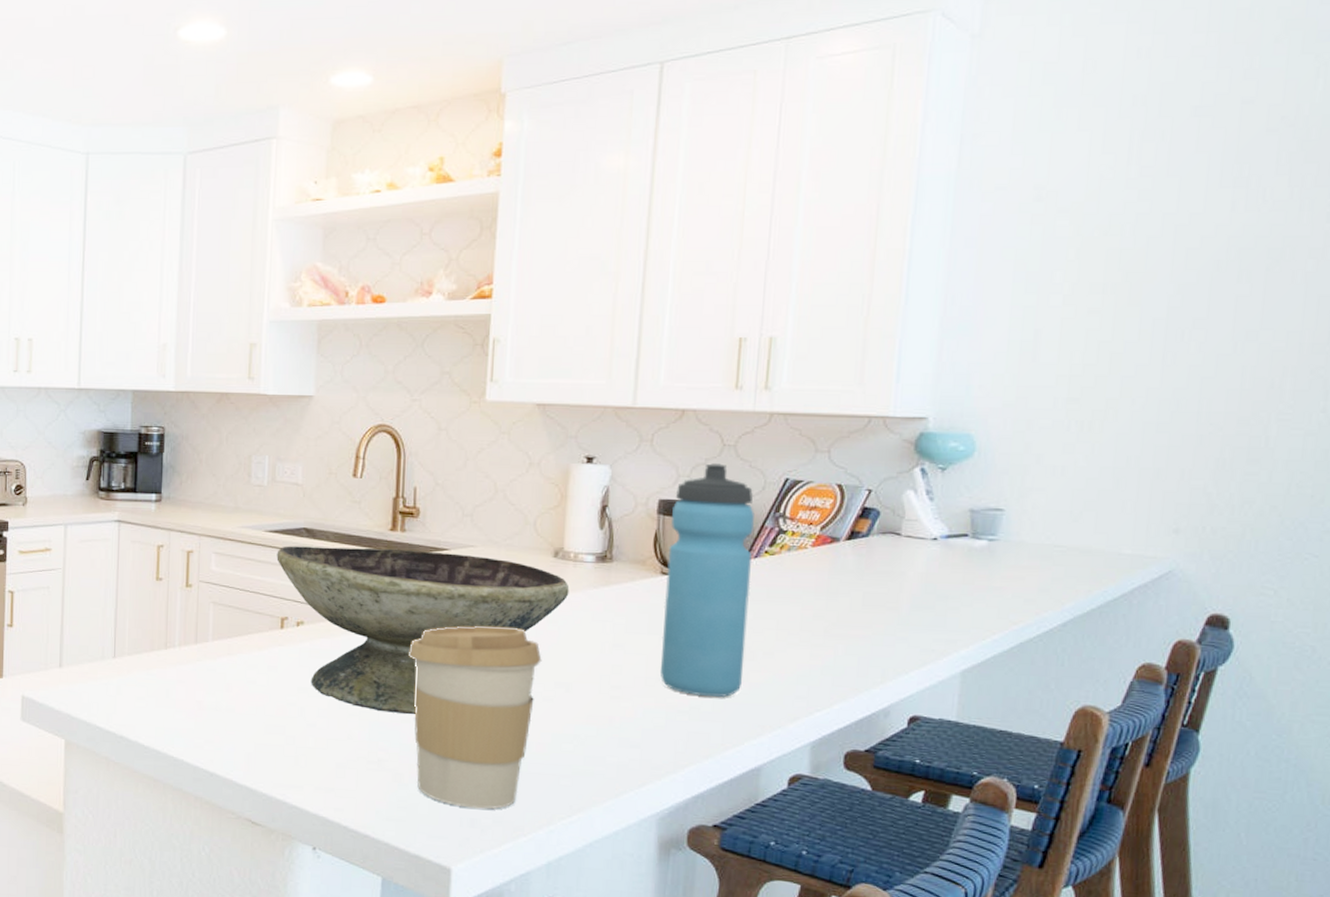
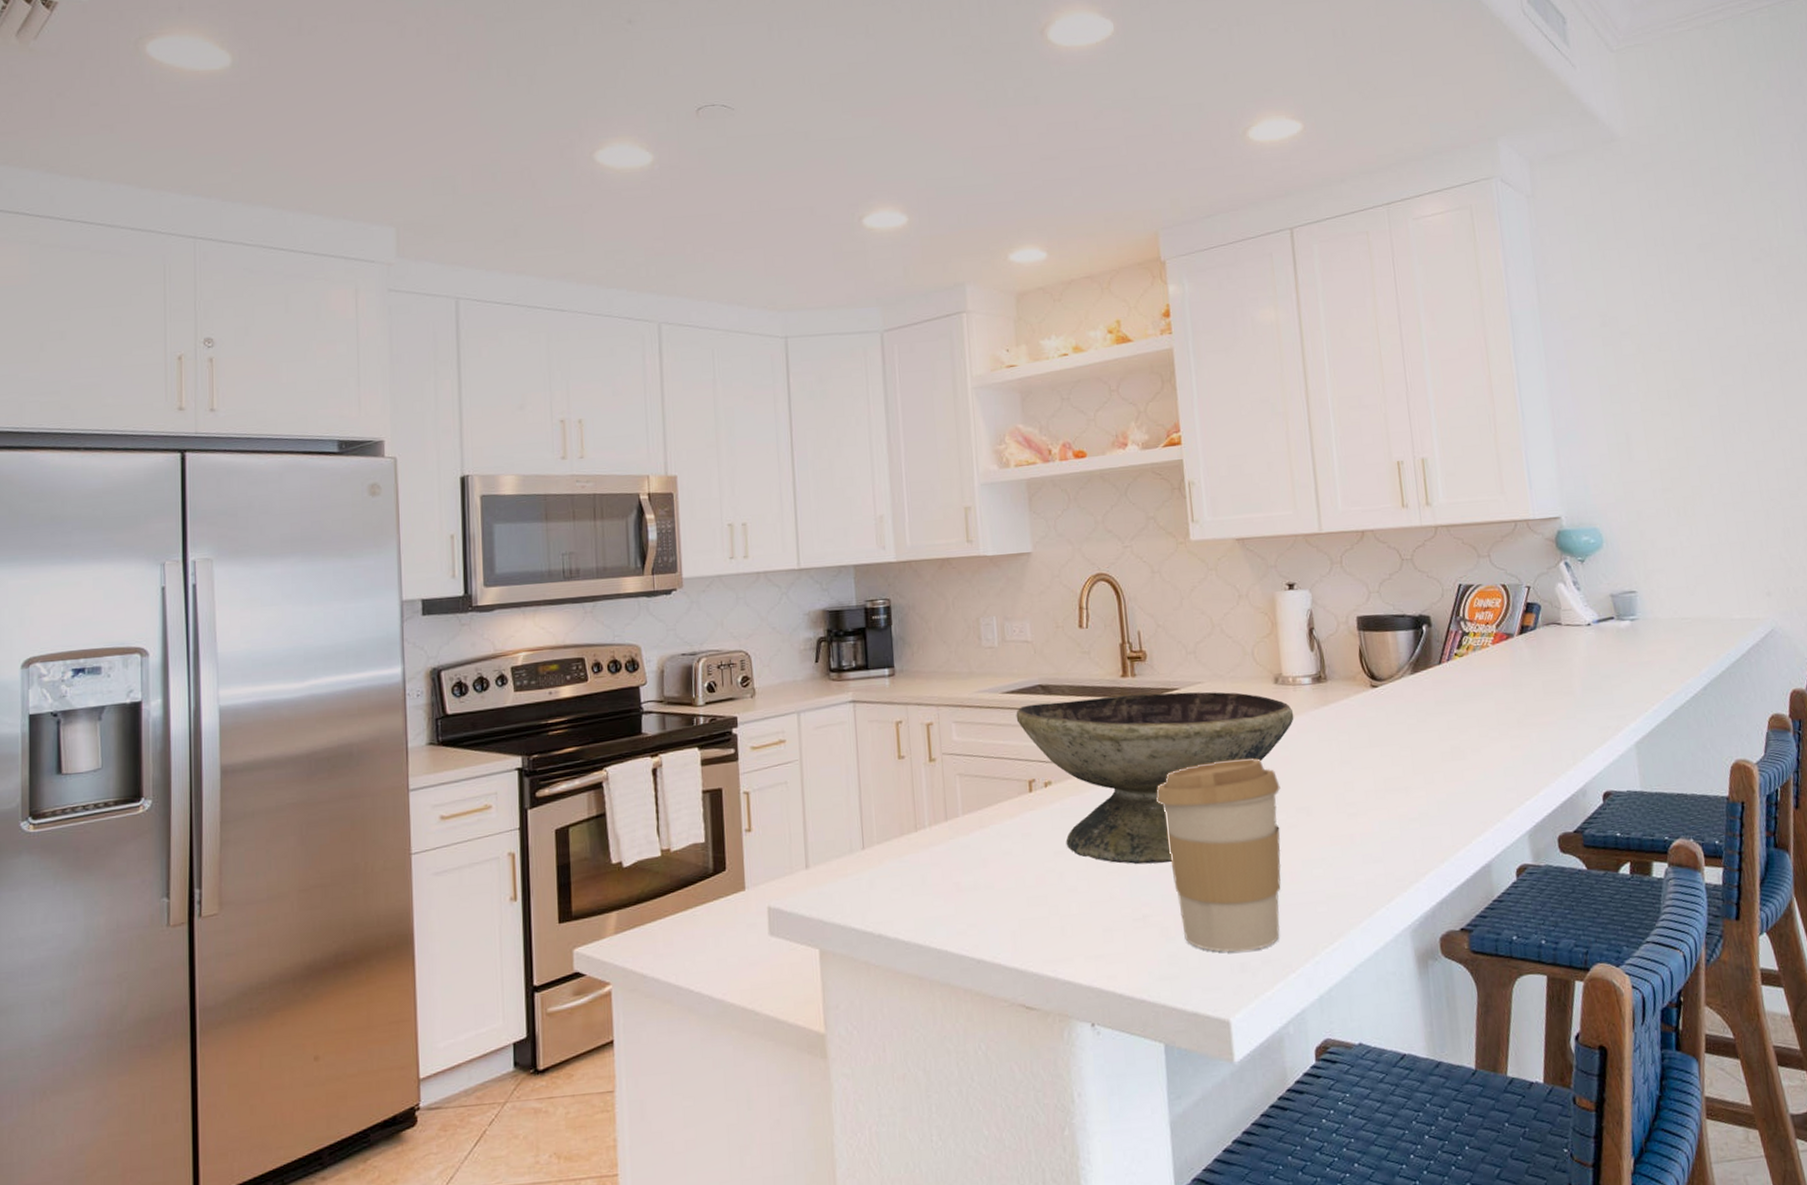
water bottle: present [661,463,755,697] -> none [1370,577,1459,801]

